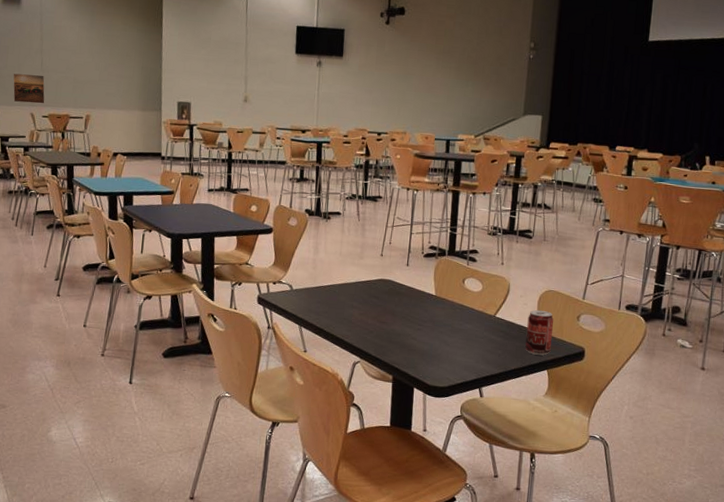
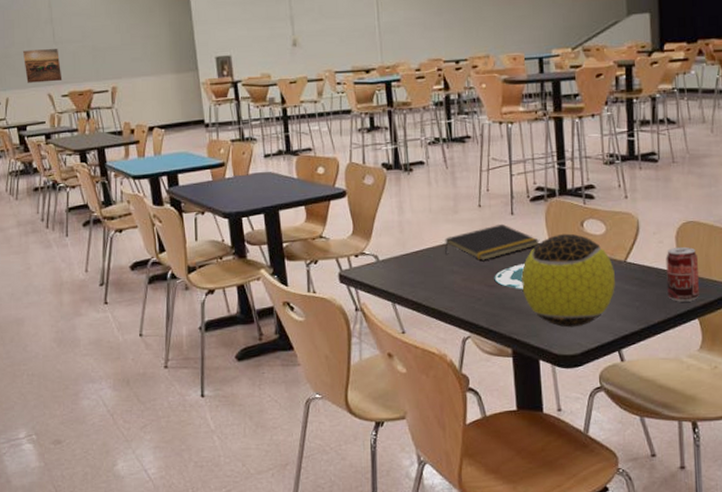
notepad: none [348,272,428,301] -> present [445,223,540,260]
plate: none [386,307,412,328] -> present [494,264,525,289]
decorative ball: none [407,287,485,365] -> present [521,233,615,328]

